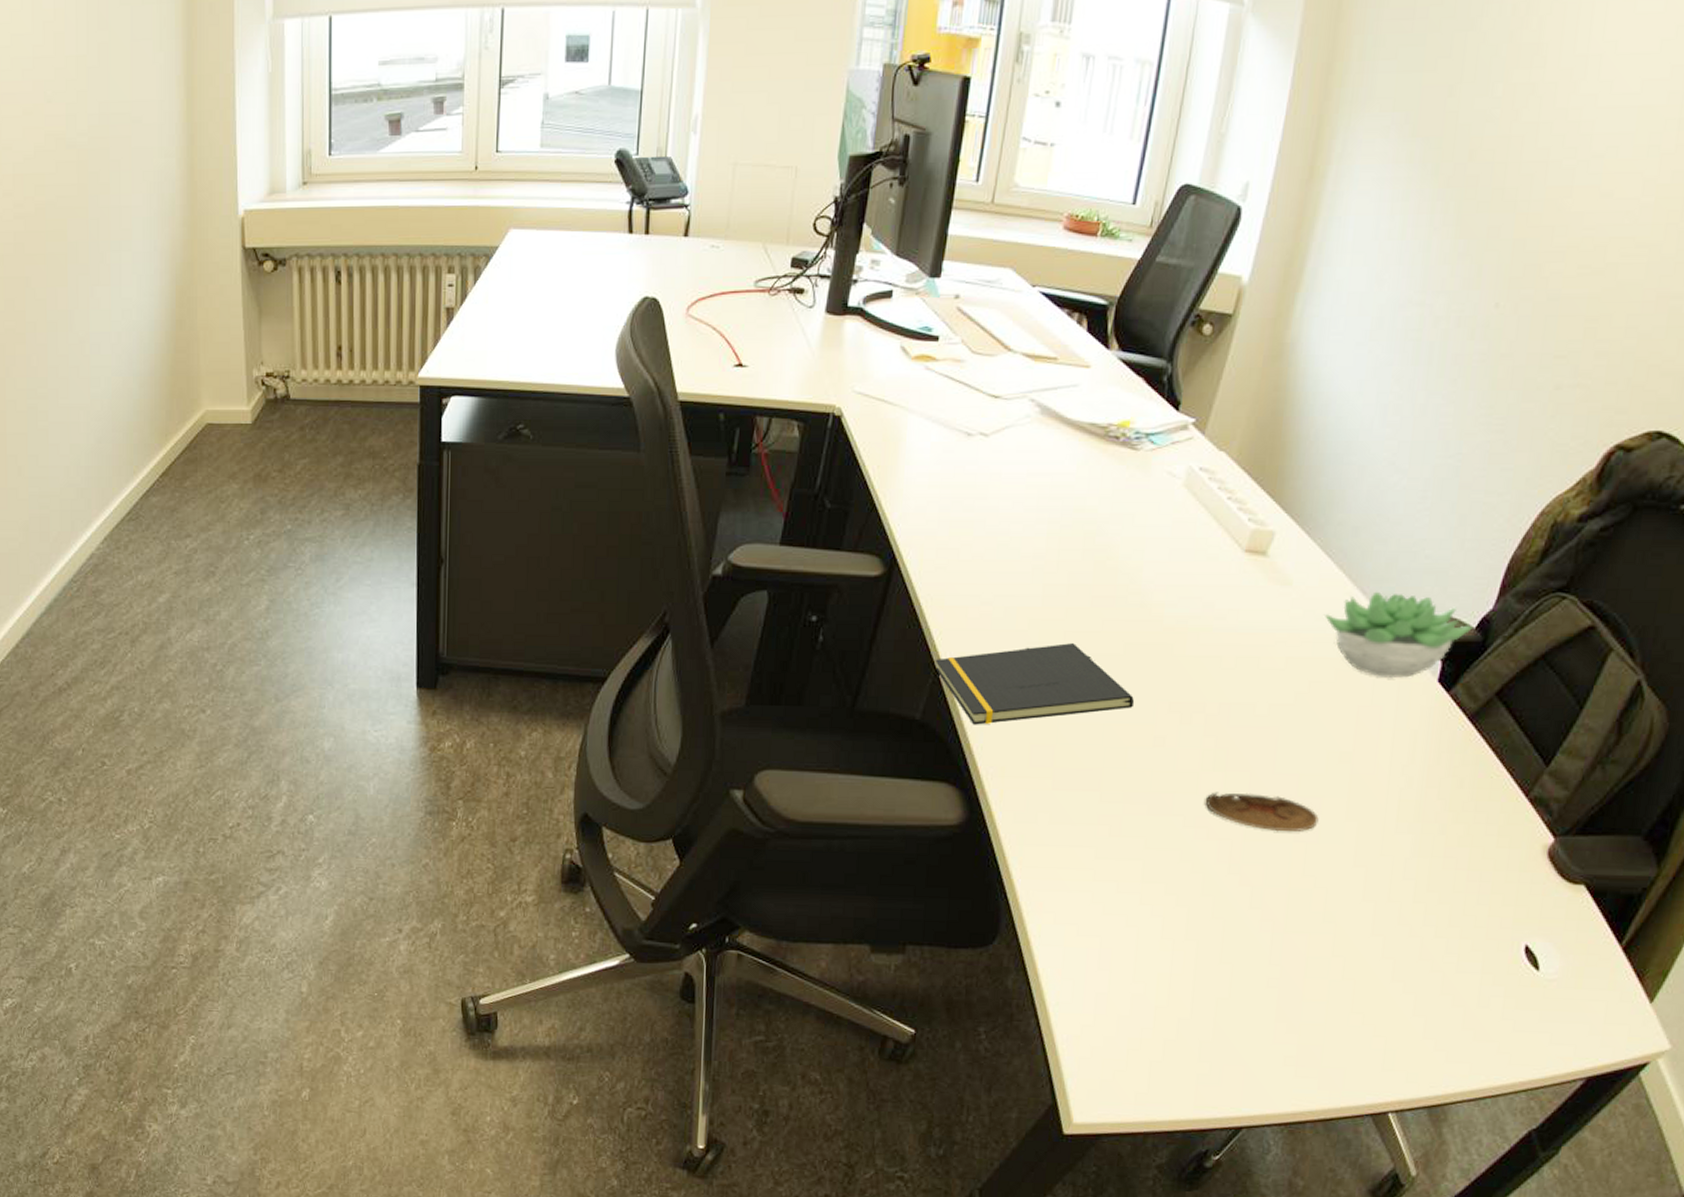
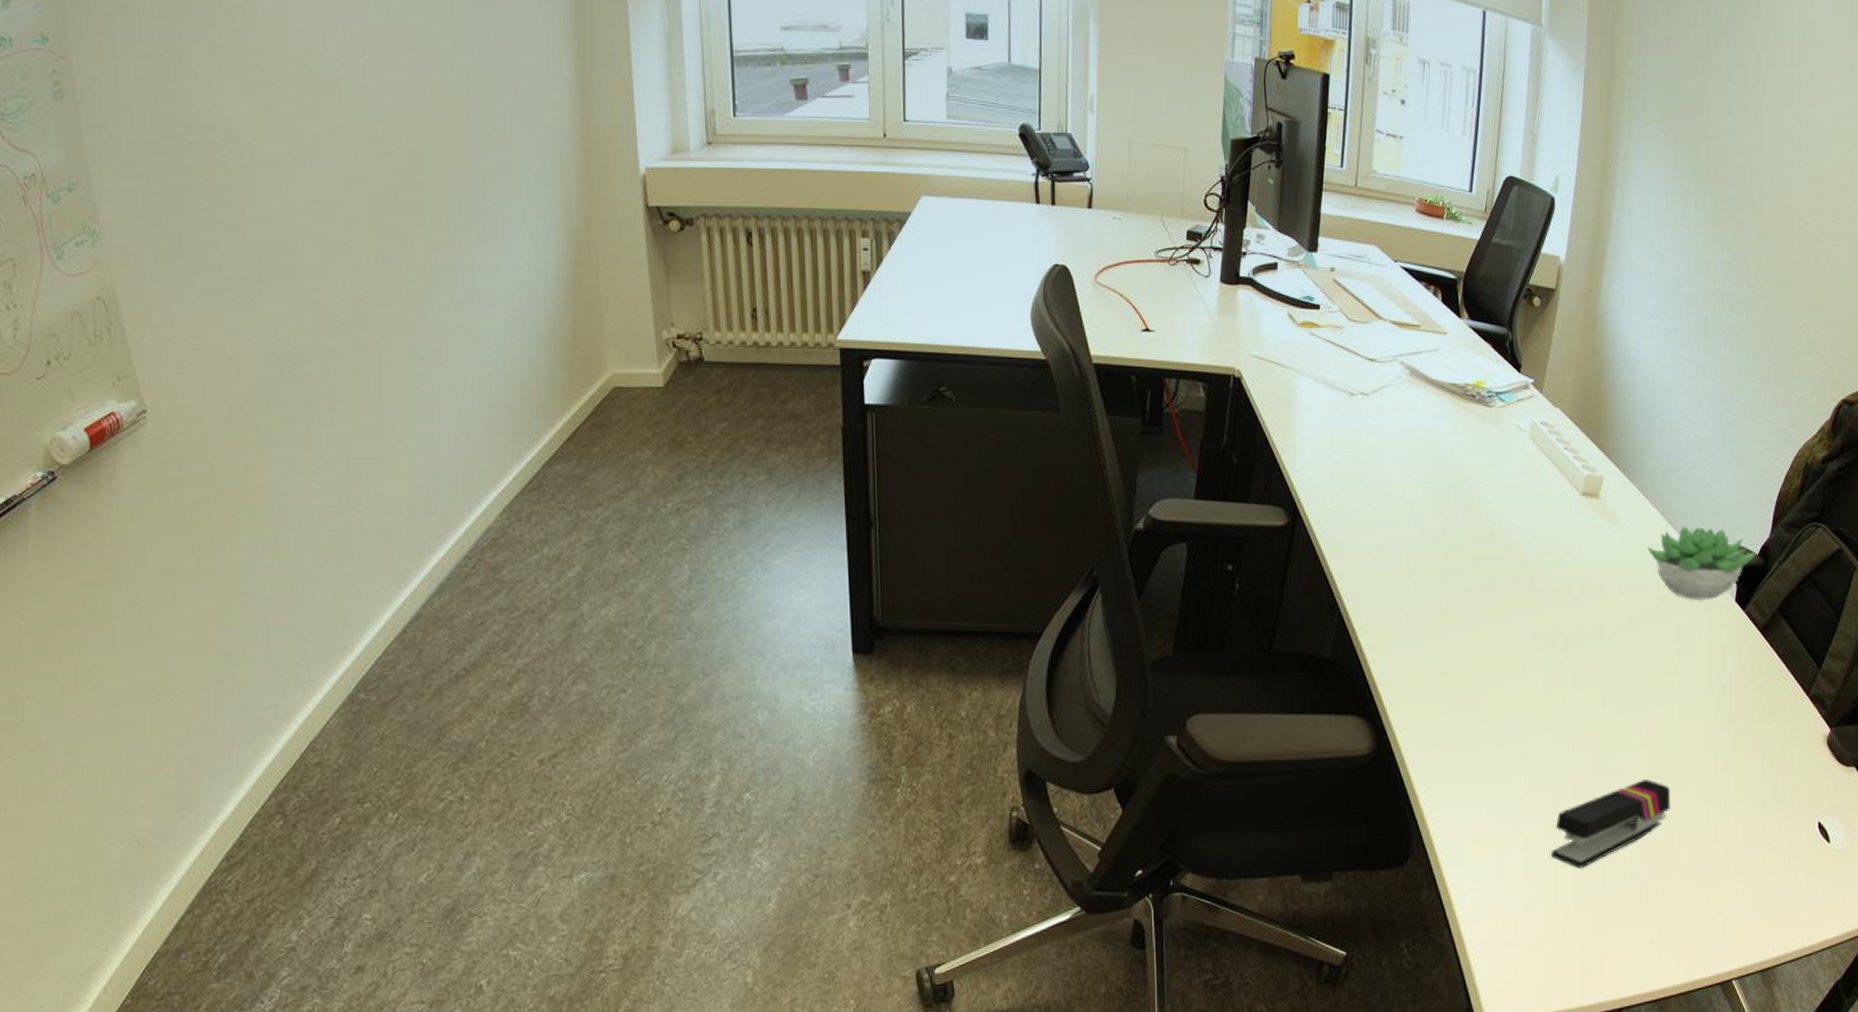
notepad: present [934,643,1135,725] -> none [1338,581,1506,660]
stapler: none [1168,878,1329,969] -> present [1551,779,1671,868]
coaster: present [1206,792,1319,832] -> none [1570,707,1658,740]

